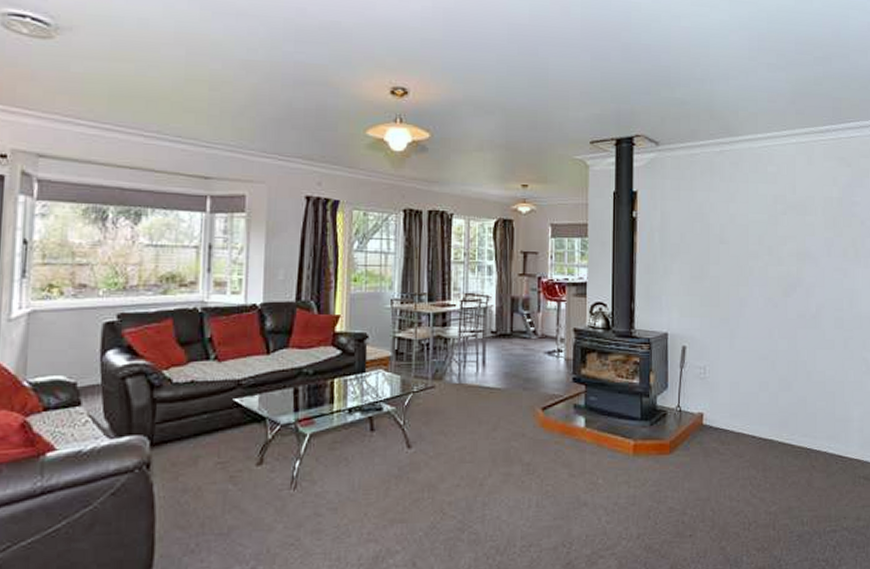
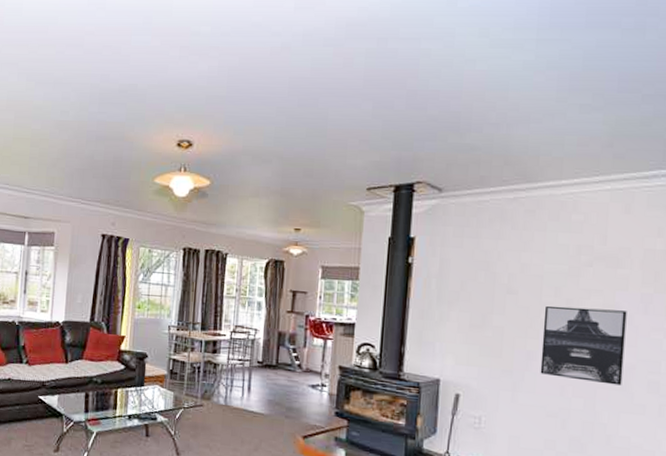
wall art: none [751,253,816,324] -> present [540,306,627,386]

